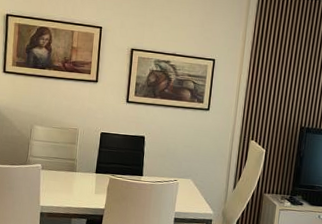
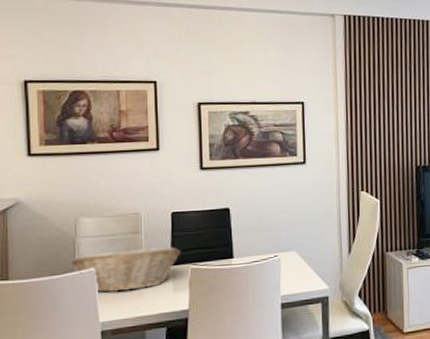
fruit basket: none [25,153,104,187] -> present [71,246,180,293]

